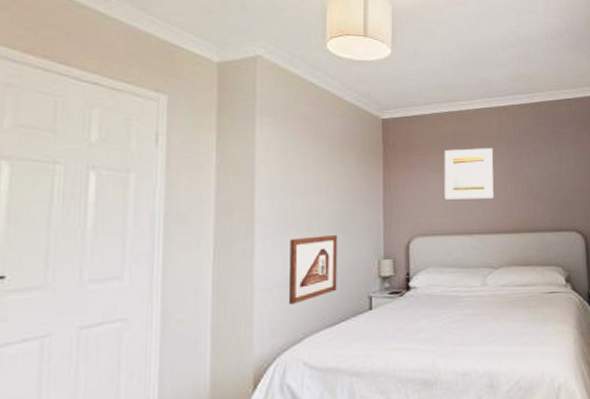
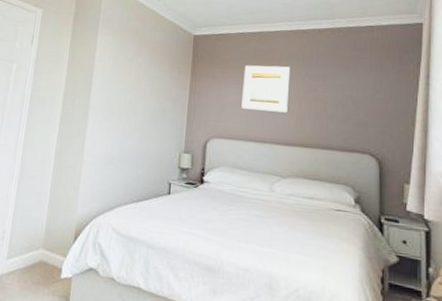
picture frame: present [288,234,337,306] -> none [106,125,148,179]

